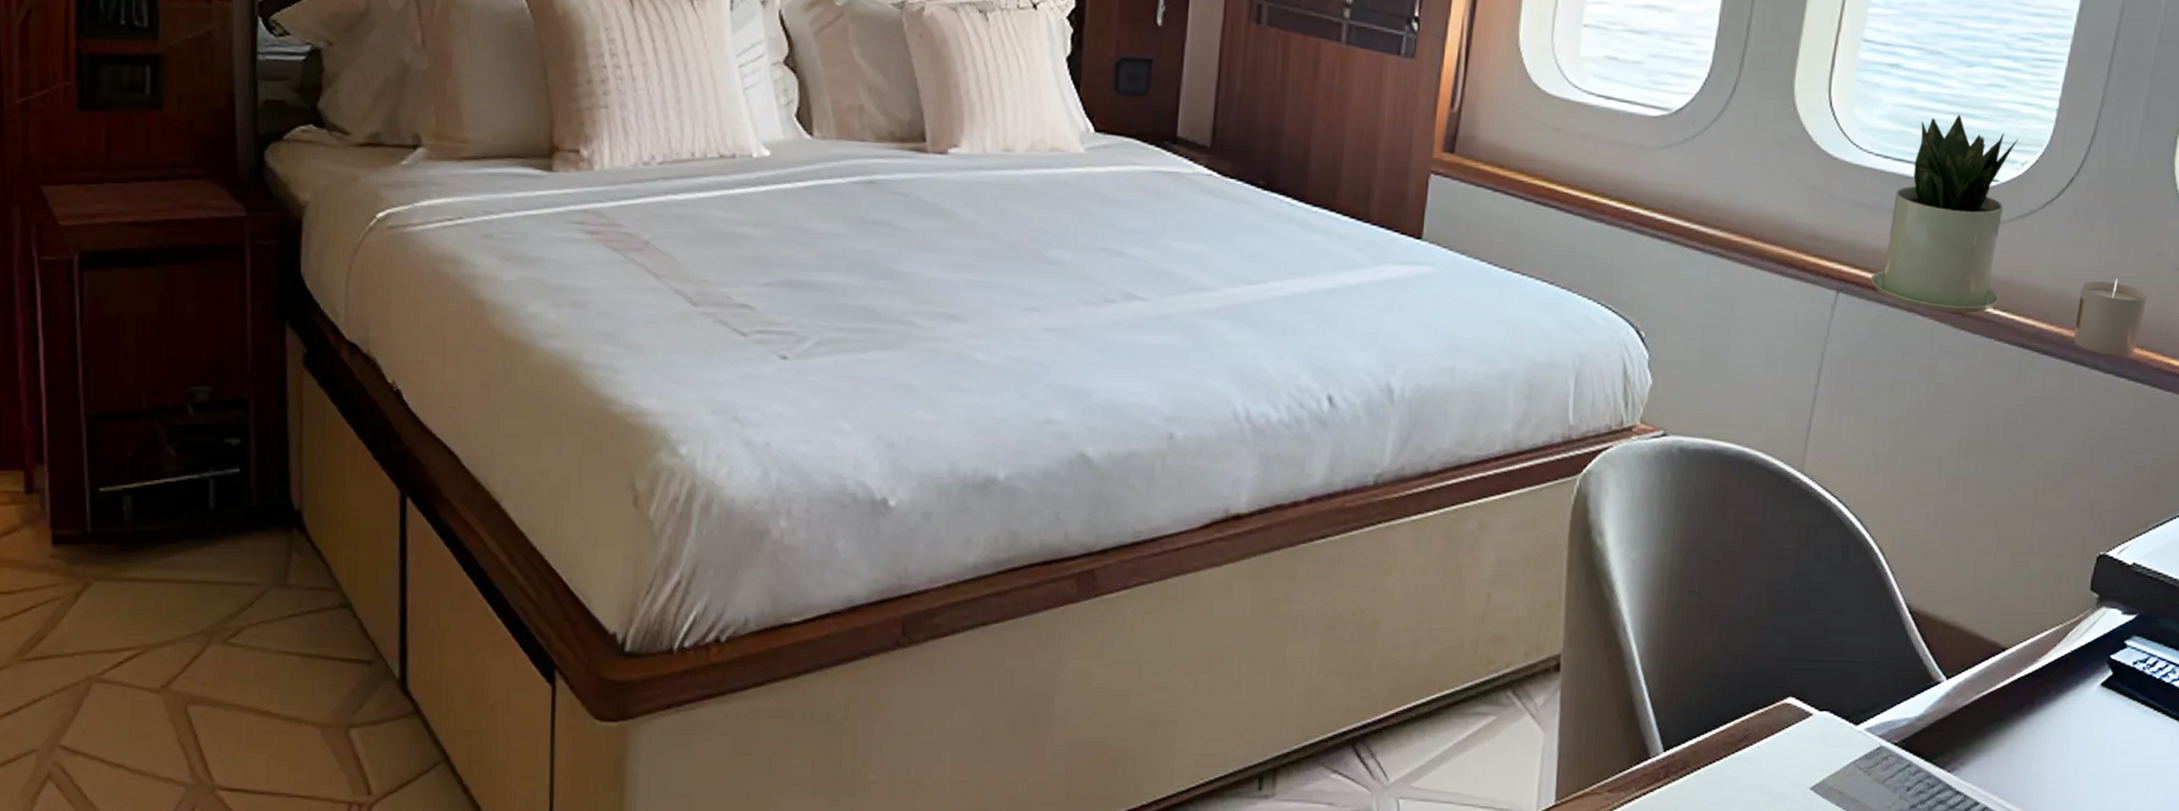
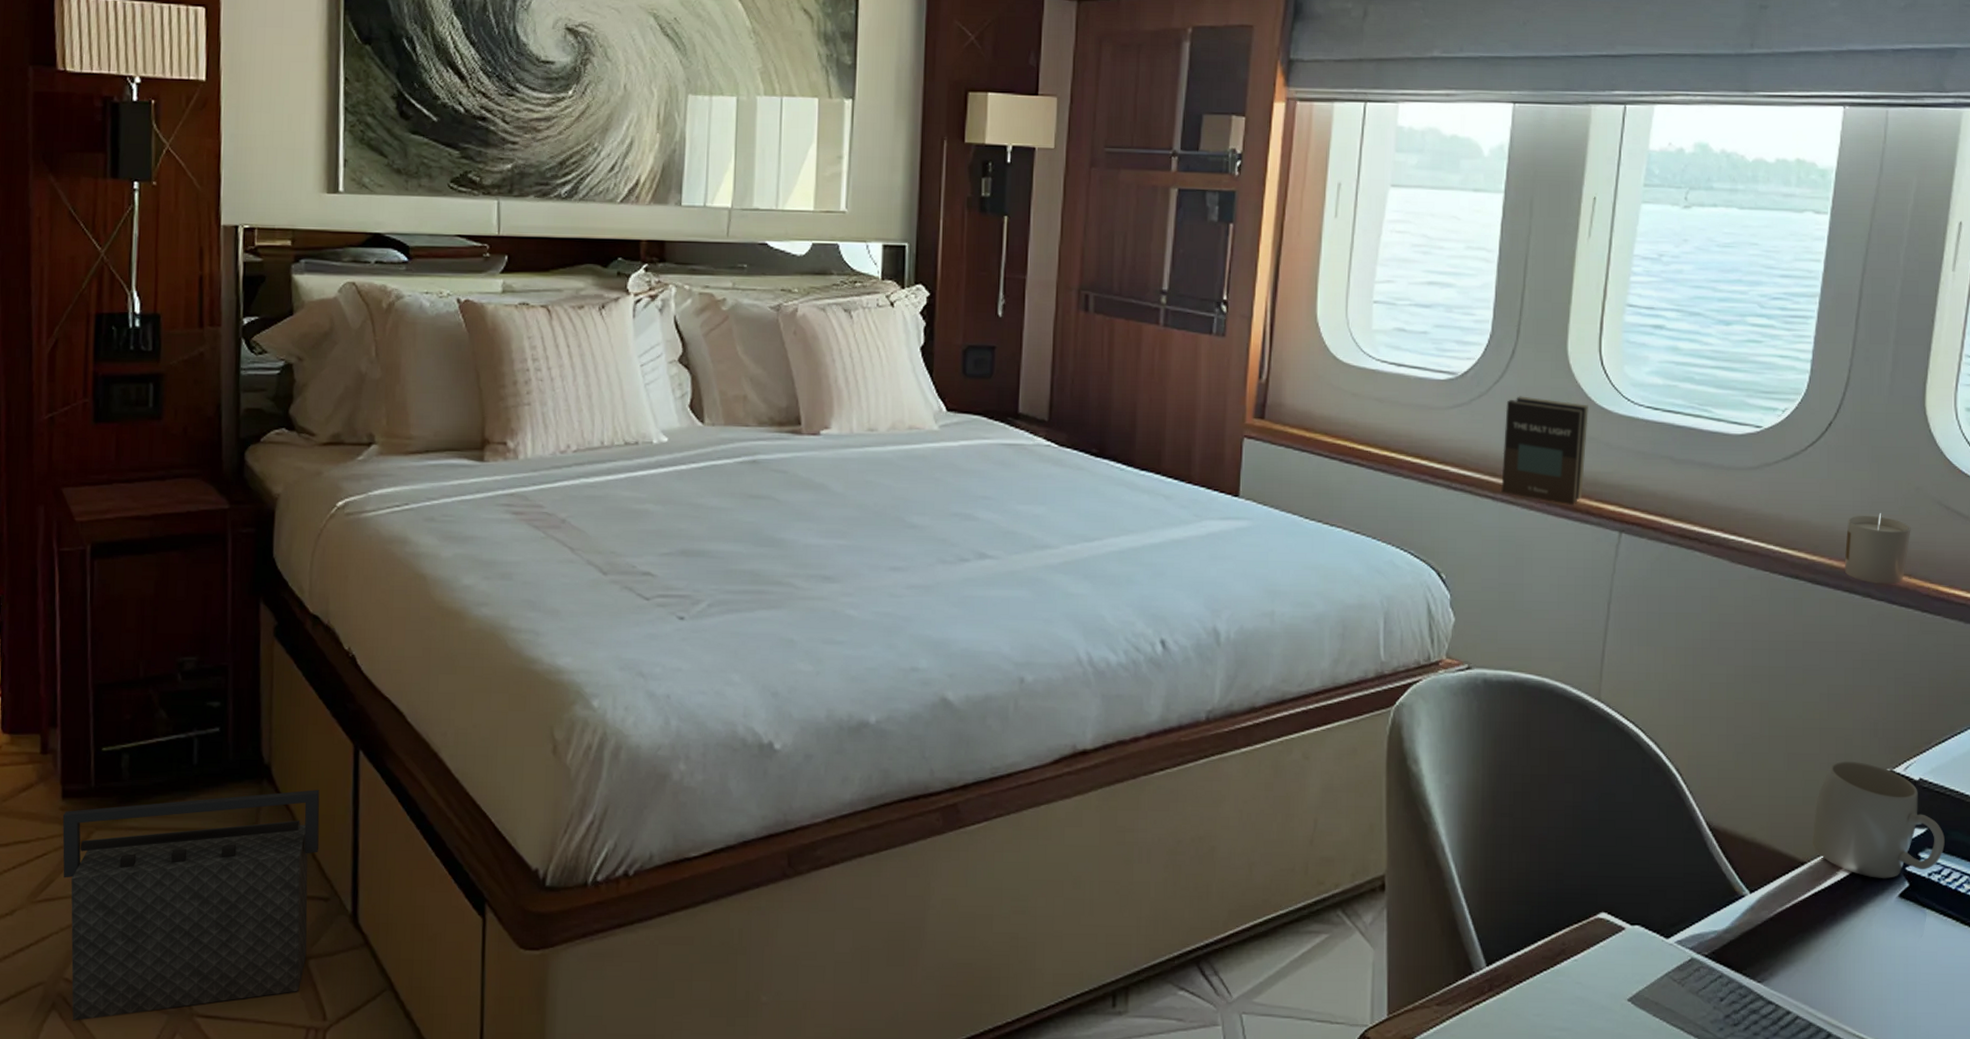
handbag: none [53,540,361,793] -> present [62,790,320,1021]
books: none [1711,137,1813,261] -> present [1501,396,1588,506]
planter: present [1870,114,2018,313] -> none [1650,368,1777,549]
mug: none [2015,542,2154,666] -> present [1812,760,1945,878]

